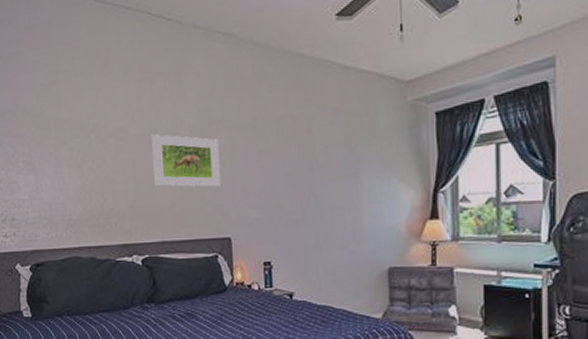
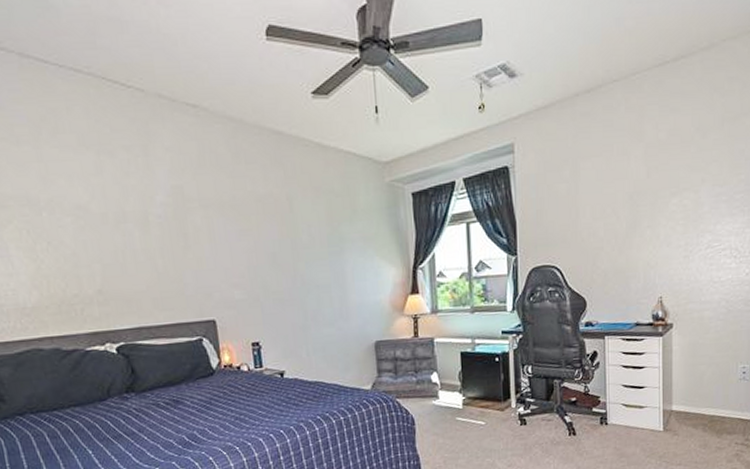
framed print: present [151,134,221,187] -> none [117,212,200,269]

